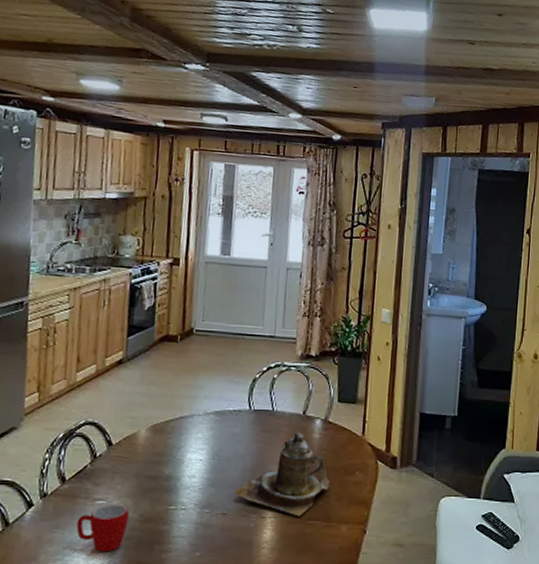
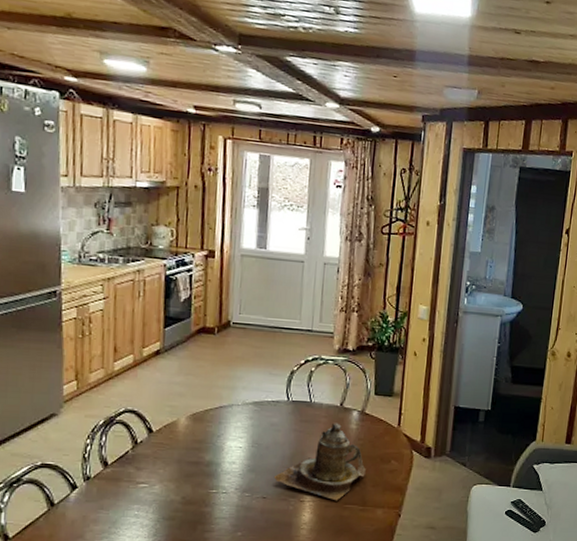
mug: present [76,503,130,552] -> none [120,486,172,531]

